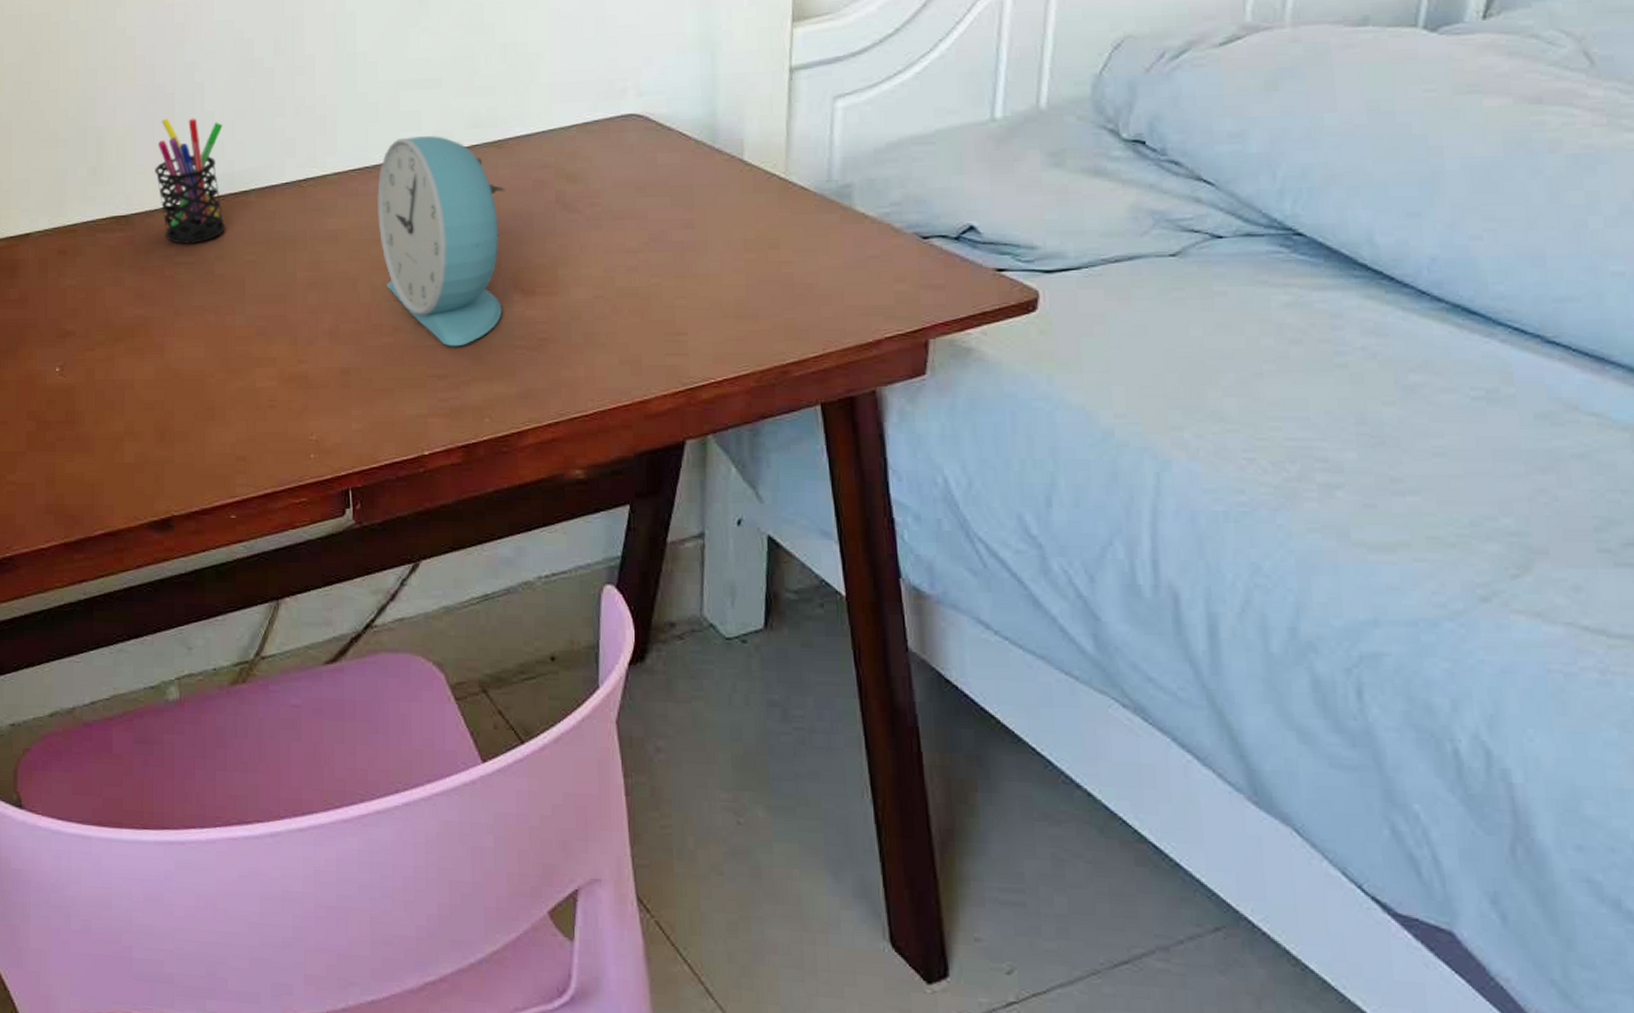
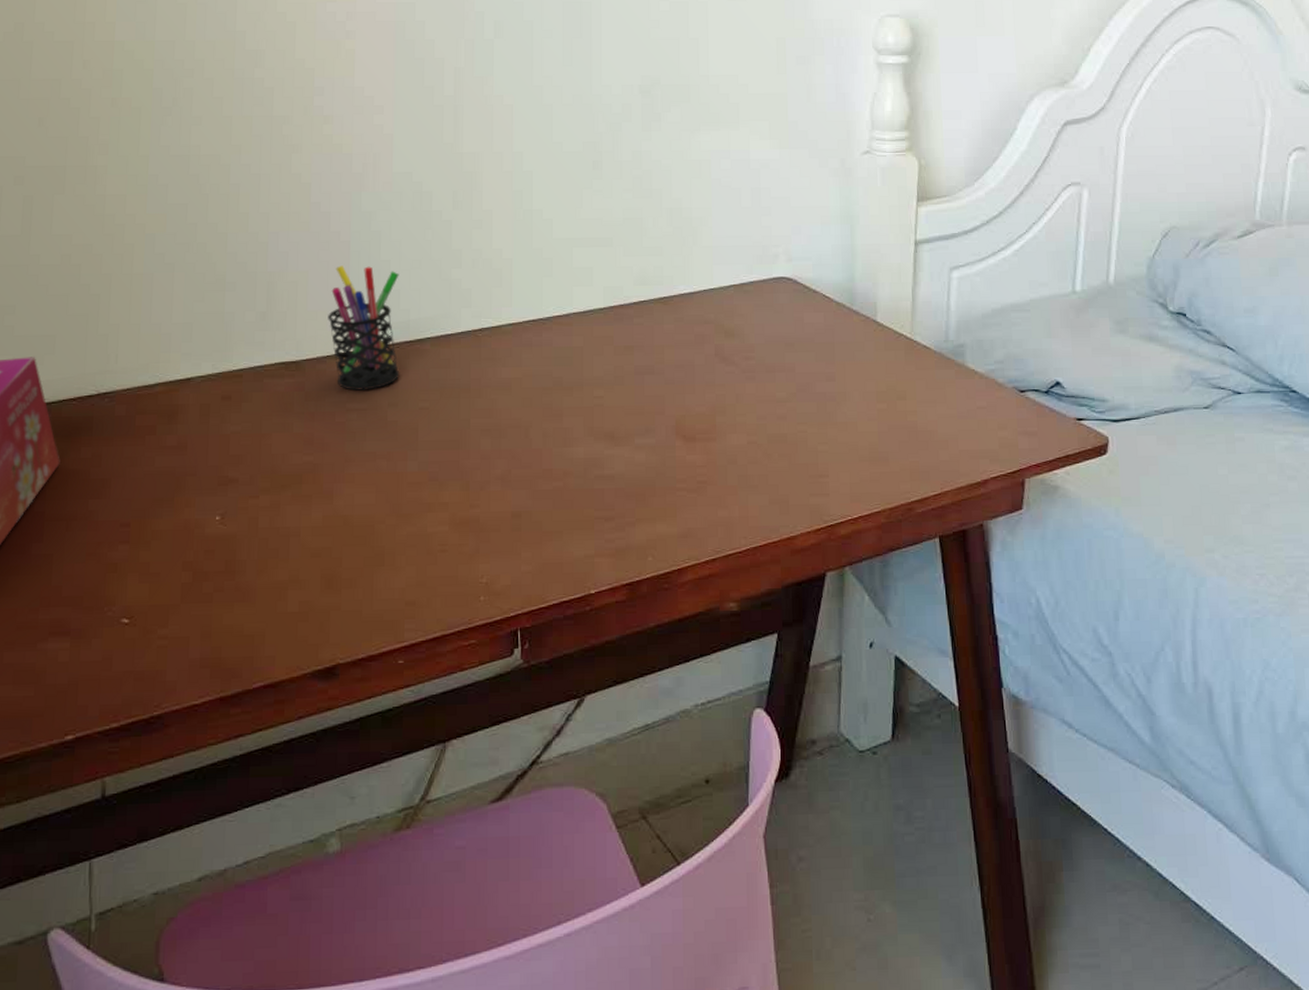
alarm clock: present [377,136,506,347] -> none [550,291,670,490]

